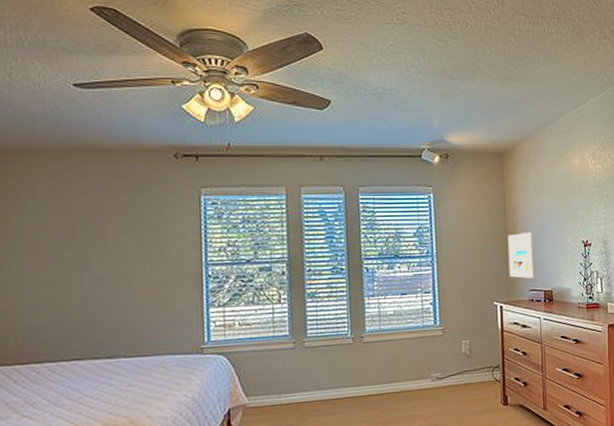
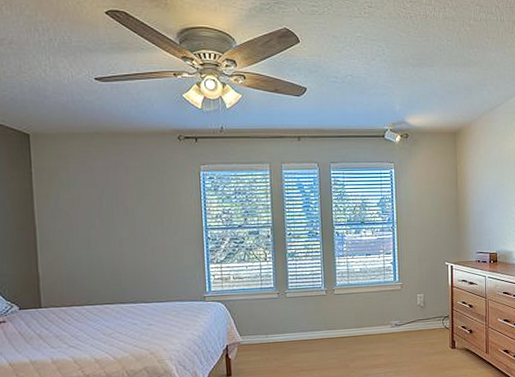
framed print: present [507,232,535,279] -> none [458,203,482,243]

